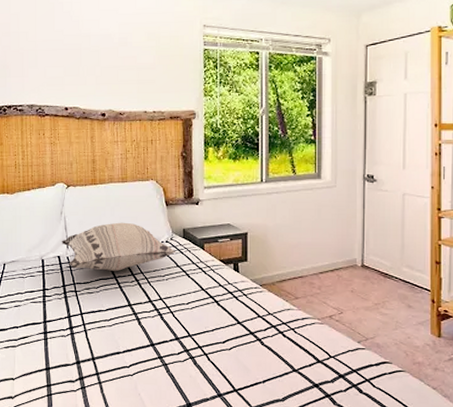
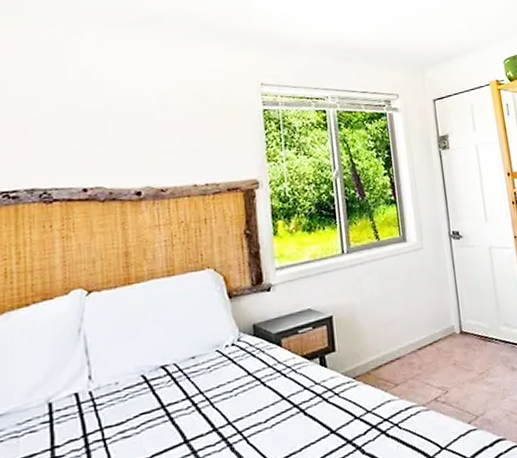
decorative pillow: present [61,222,176,271] -> none [79,328,246,407]

